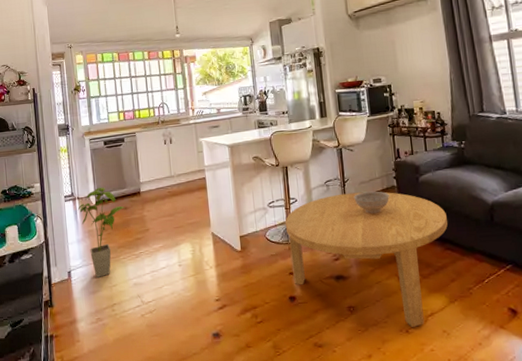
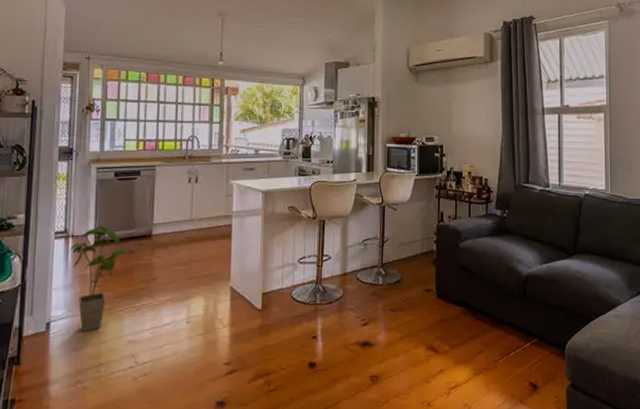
coffee table: present [285,192,448,327] -> none [314,254,482,400]
decorative bowl: present [354,191,389,214] -> none [391,254,427,277]

